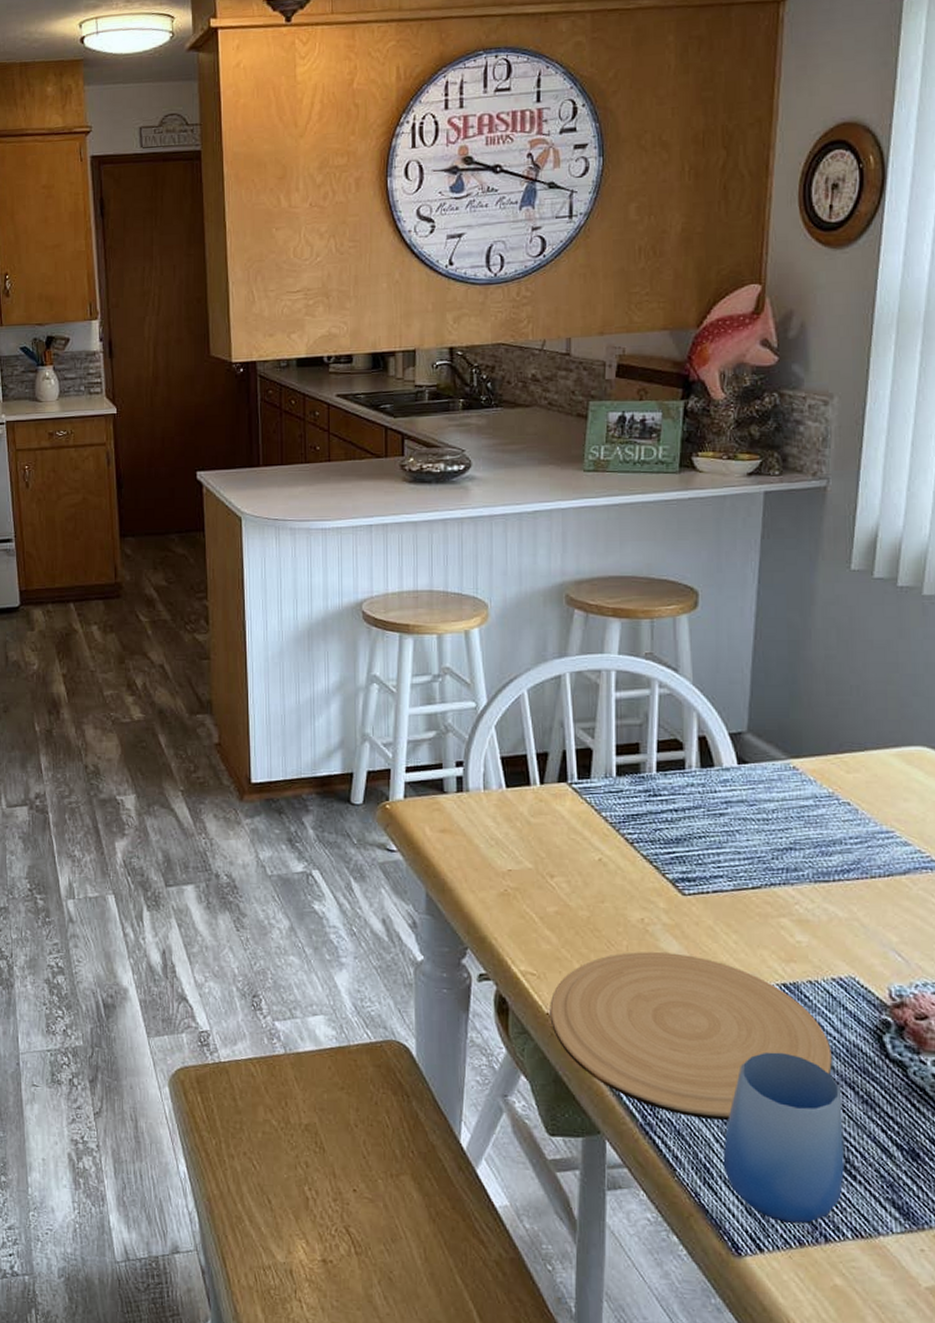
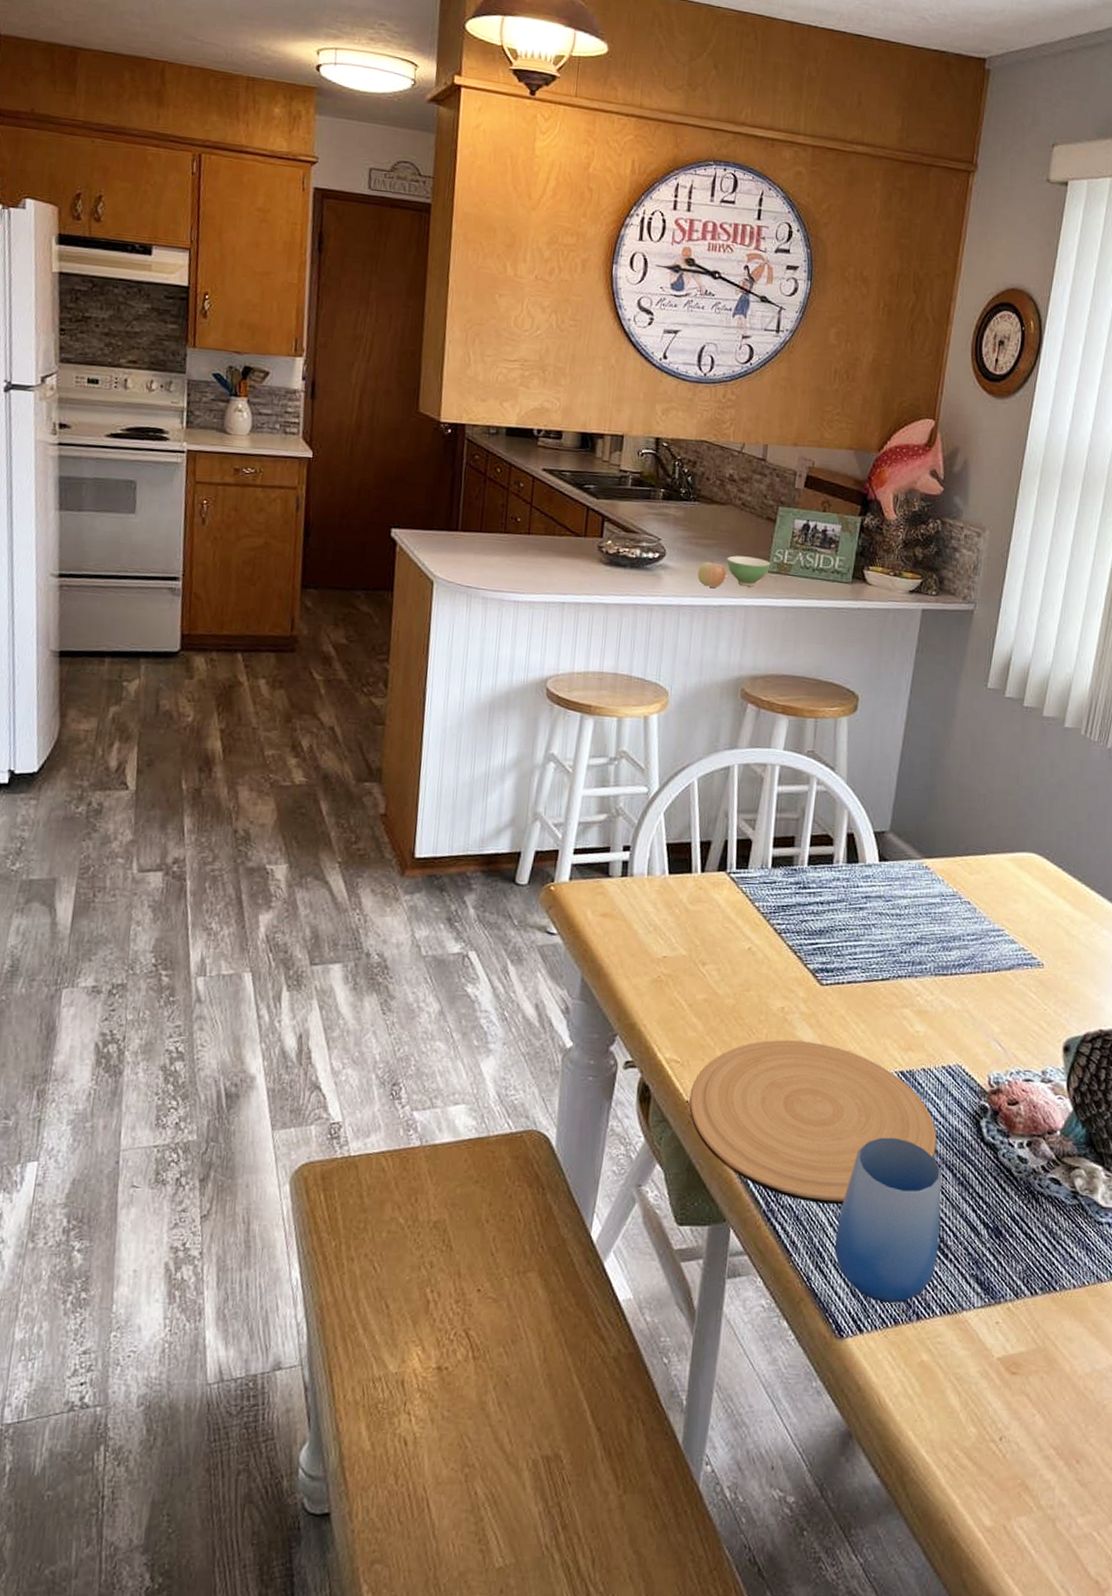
fruit: none [507,464,538,494] -> present [697,558,727,588]
bowl: none [536,457,587,489] -> present [726,555,772,587]

